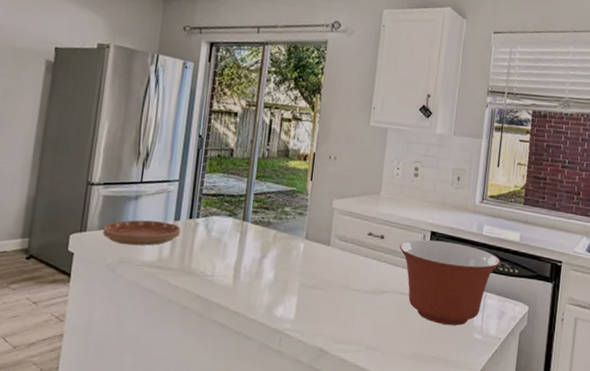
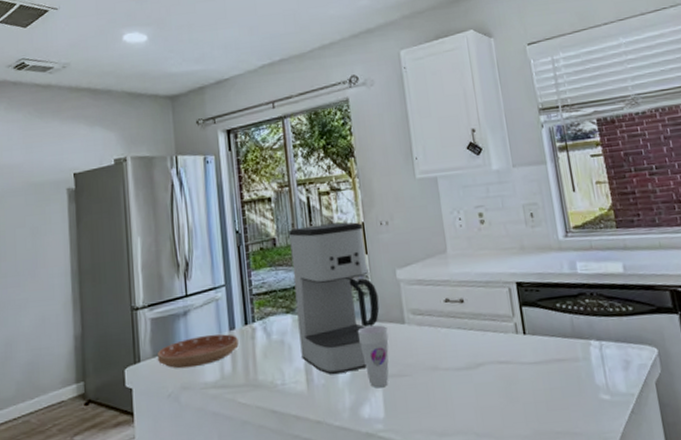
coffee maker: none [234,145,314,277] -> present [289,222,380,375]
cup: none [287,241,314,295] -> present [357,325,389,388]
mixing bowl: present [400,239,500,326] -> none [484,290,608,391]

